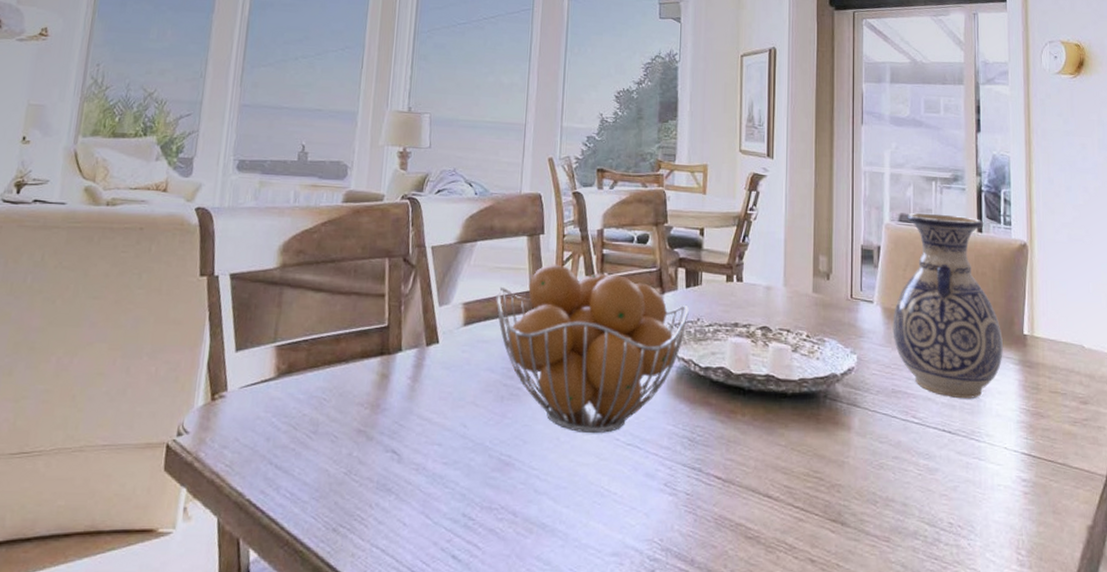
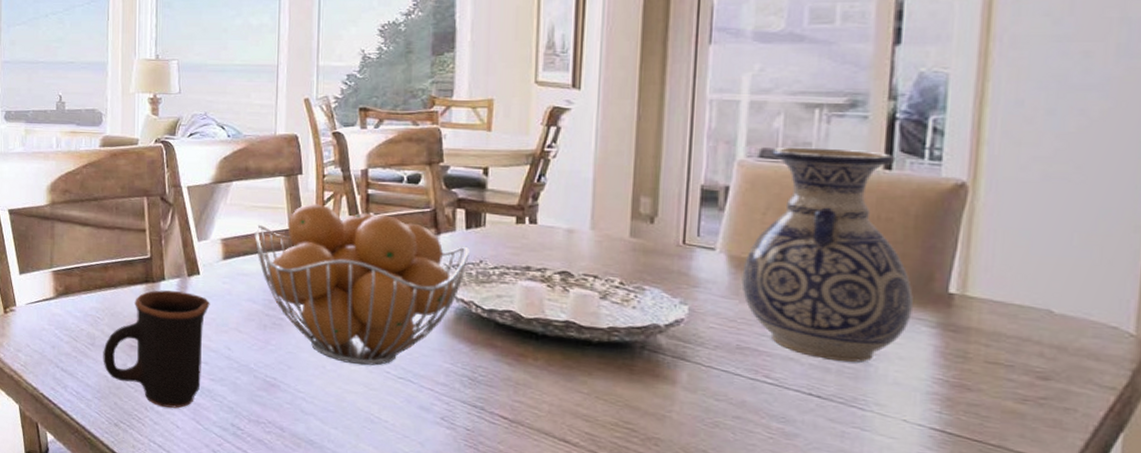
mug: none [325,363,448,502] -> present [103,290,210,408]

